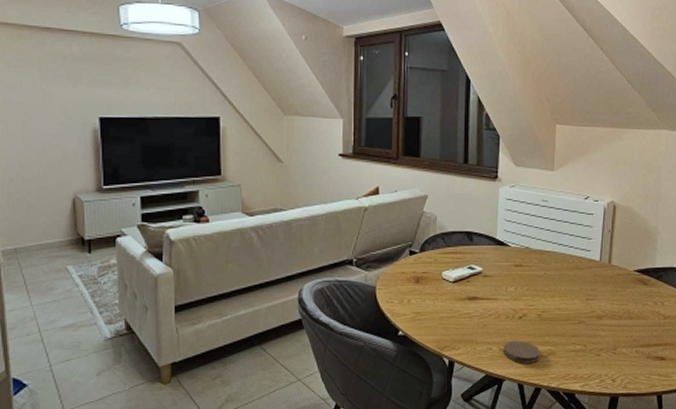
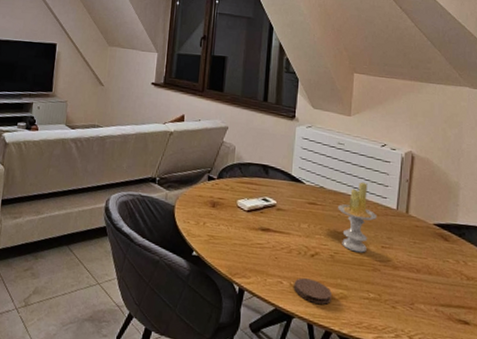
candle: none [544,237,581,308] -> present [338,181,377,253]

